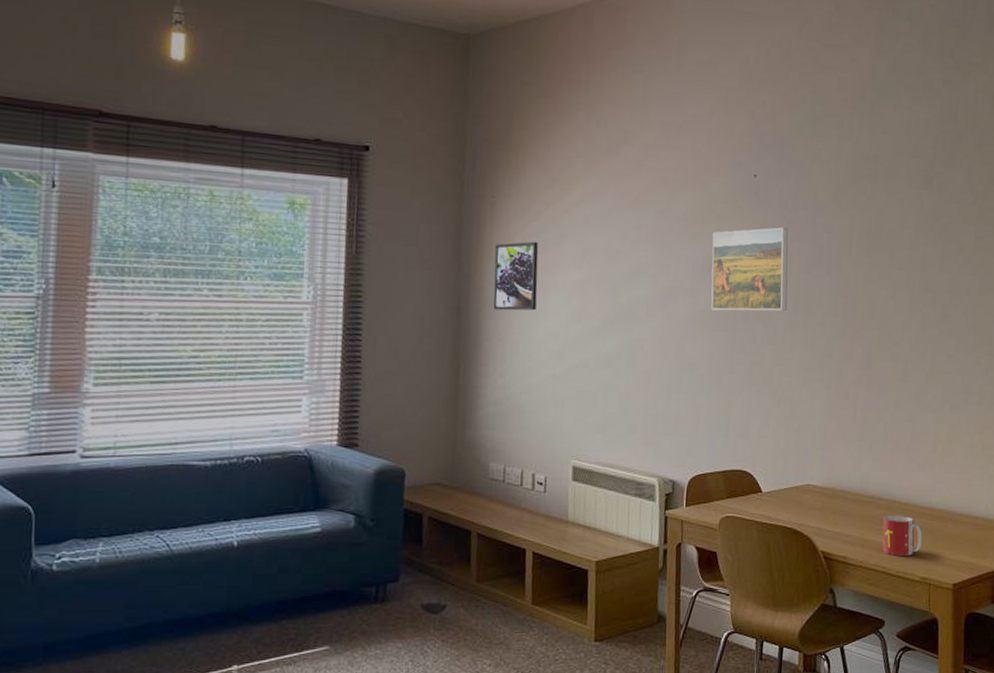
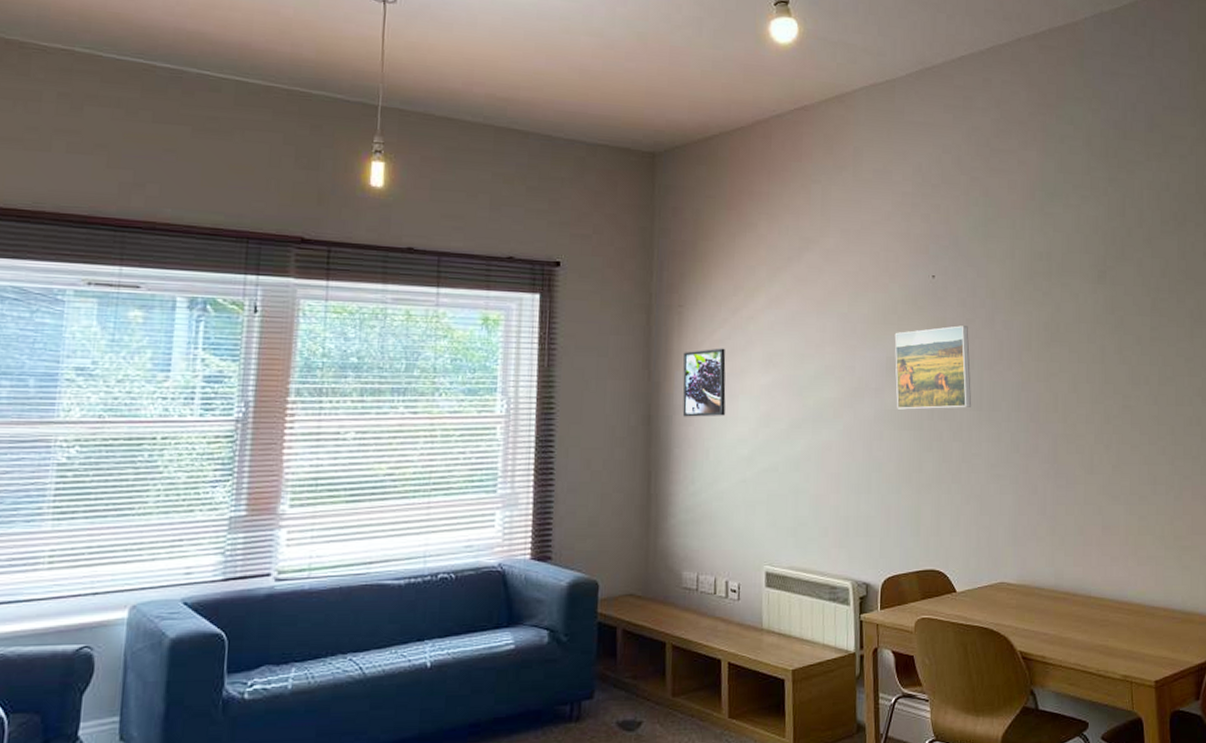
mug: present [882,515,922,556] -> none [1079,611,1120,653]

